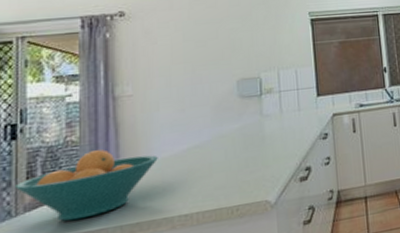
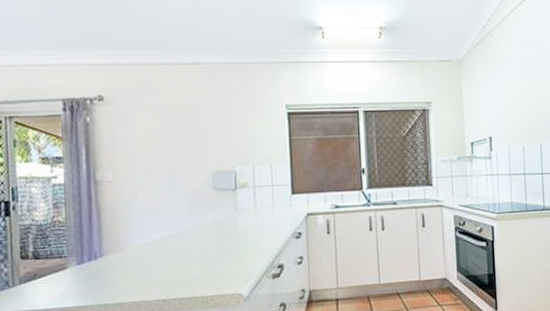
fruit bowl: present [15,150,158,221] -> none [11,232,137,296]

